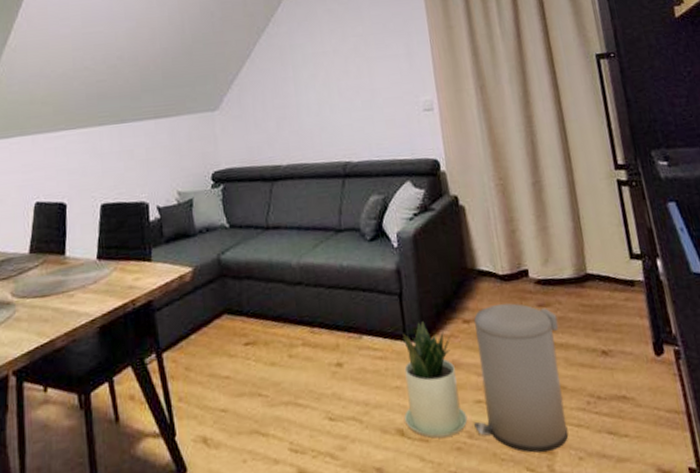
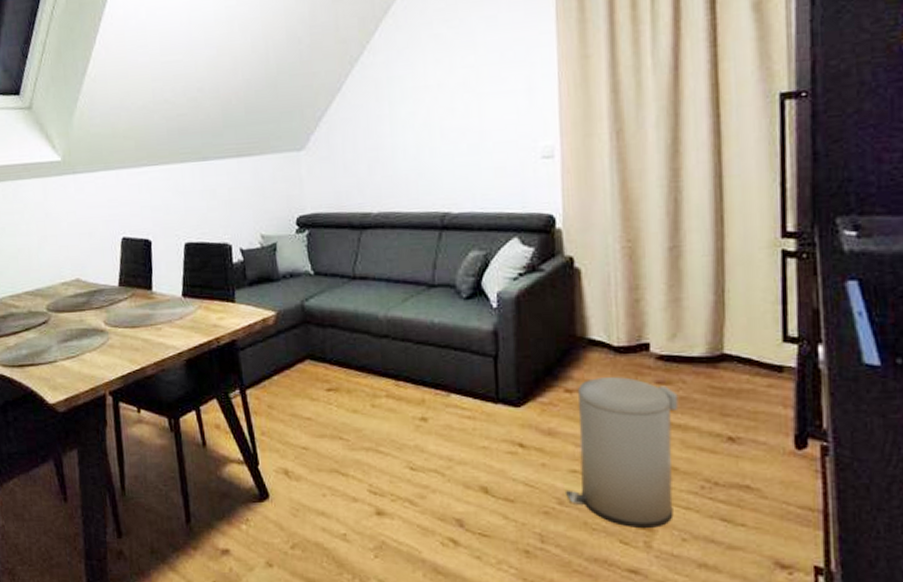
planter: present [402,321,468,439] -> none [490,386,559,500]

